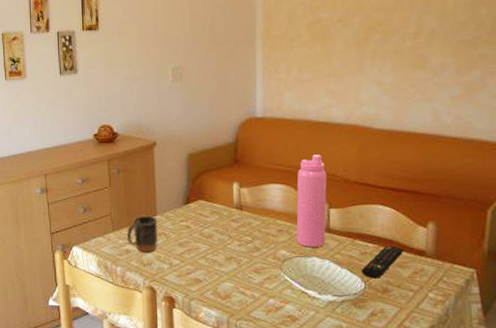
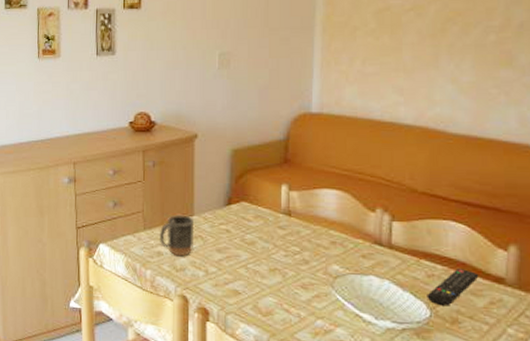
water bottle: present [296,154,327,247] -> none [351,158,391,265]

